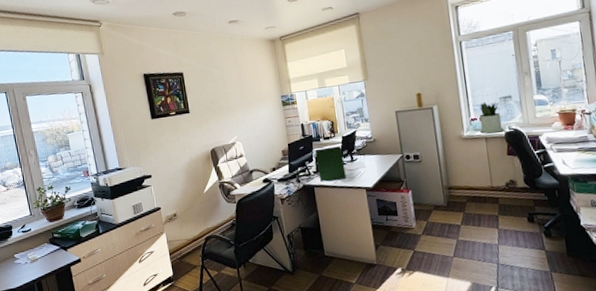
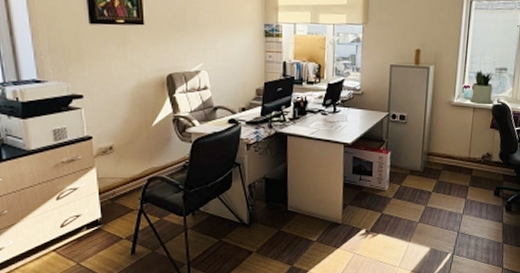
binder: present [314,146,346,182] -> none [294,93,326,131]

